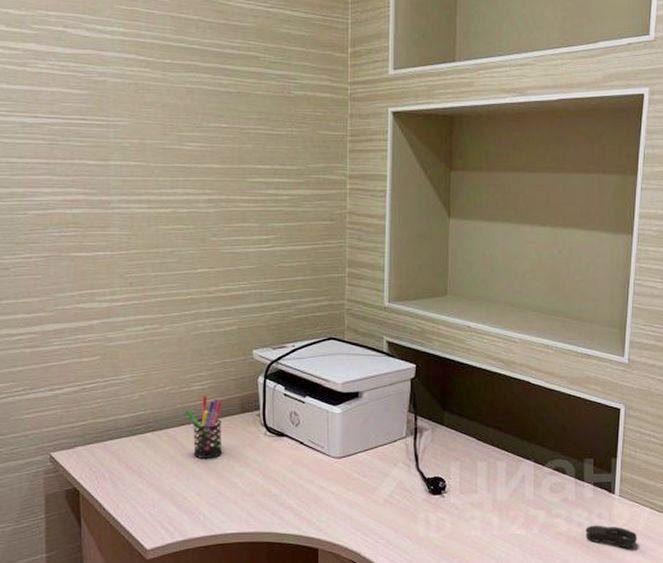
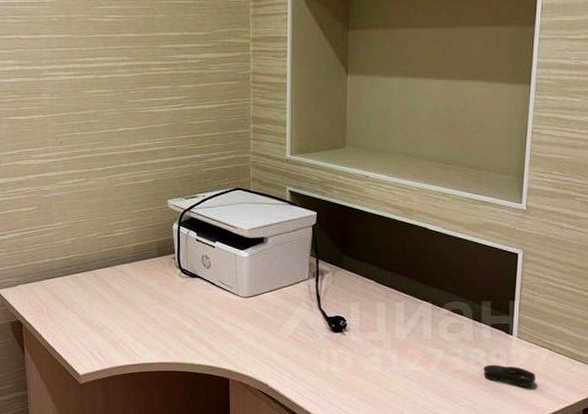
pen holder: present [185,395,223,458] -> none [109,240,143,296]

